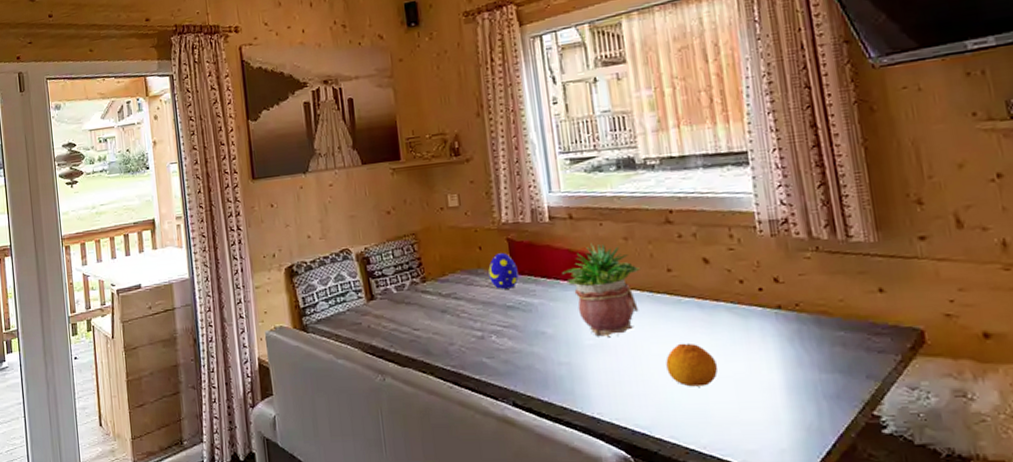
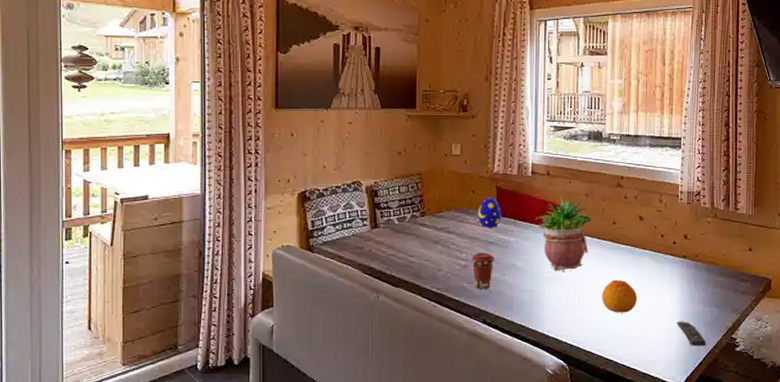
coffee cup: none [488,319,517,365] -> present [471,252,495,290]
remote control: none [781,394,834,429] -> present [676,321,706,347]

